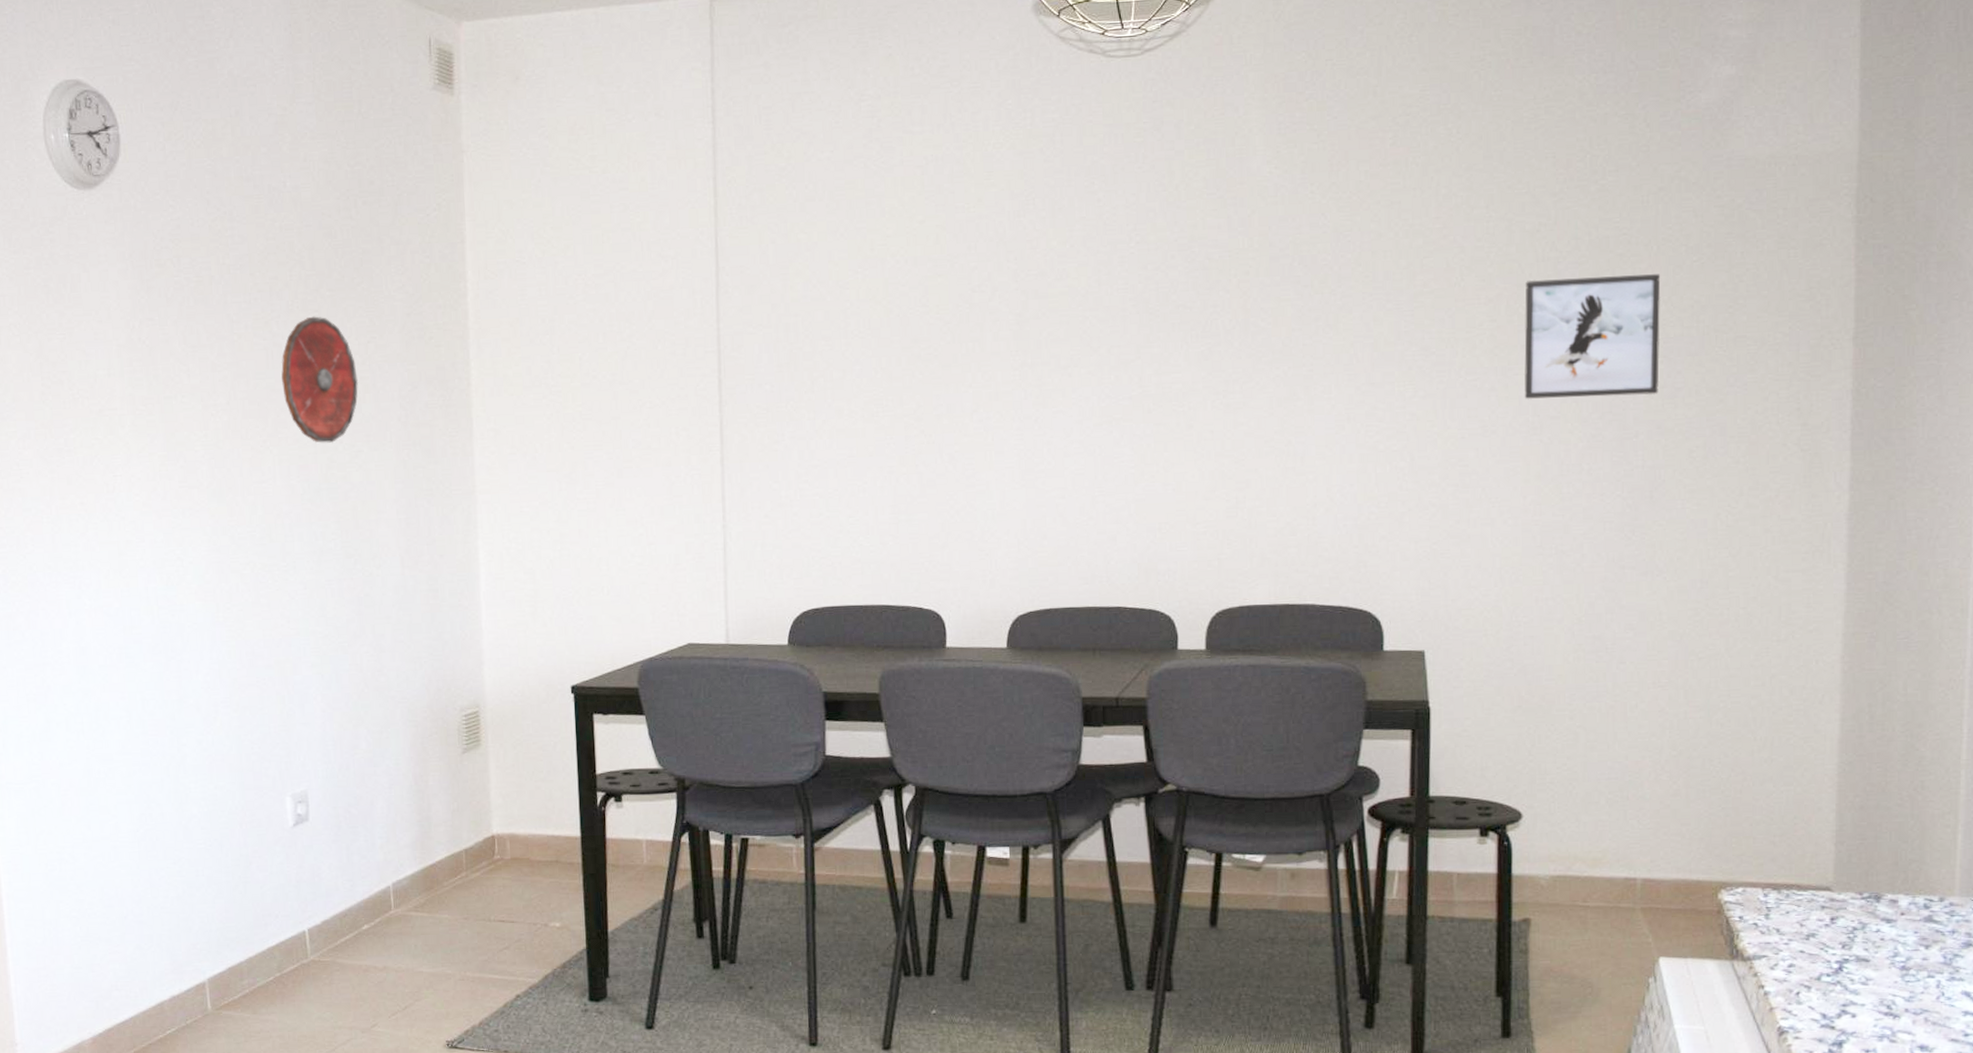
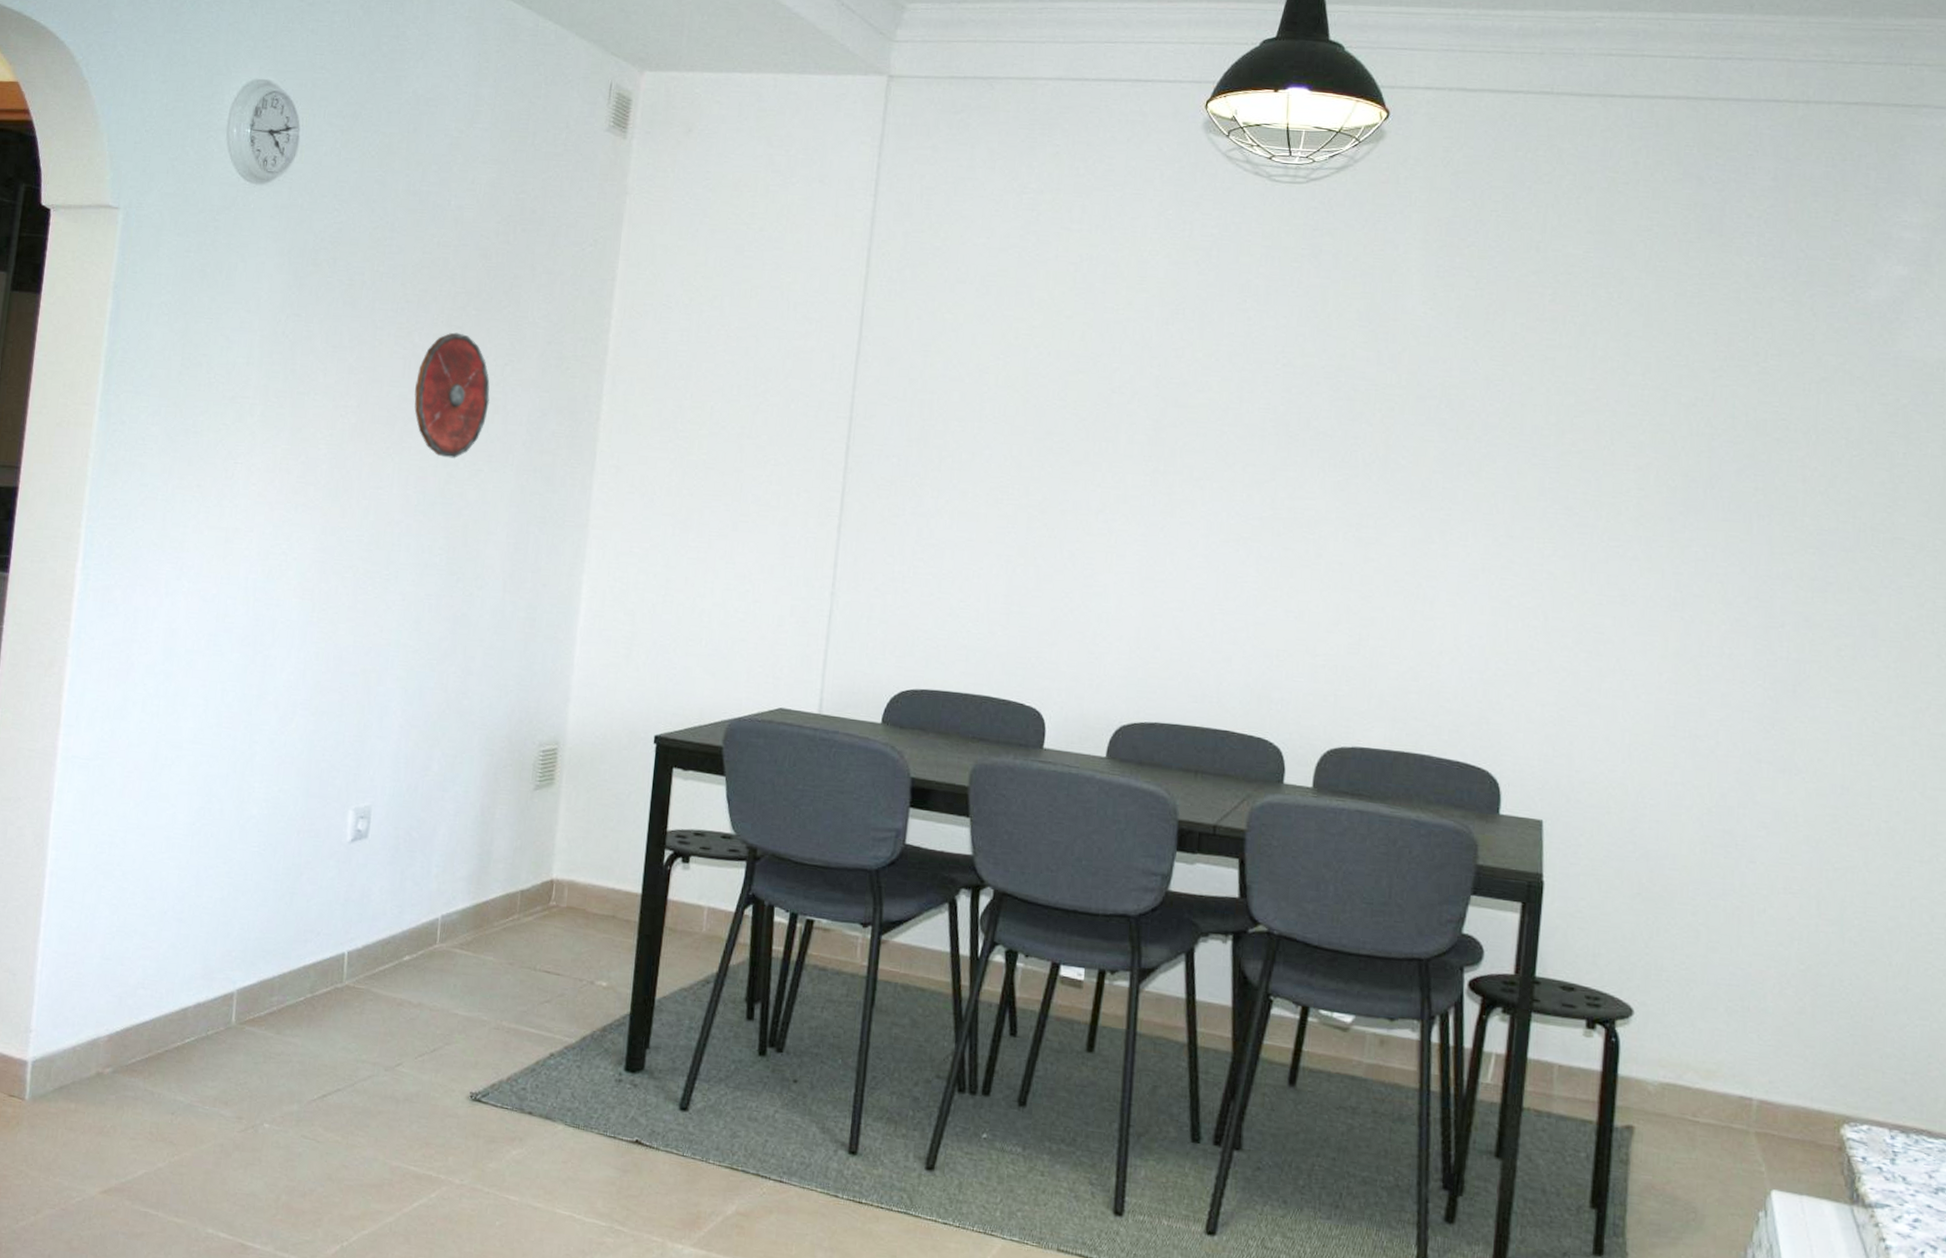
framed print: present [1524,273,1661,399] -> none [1667,453,1818,586]

